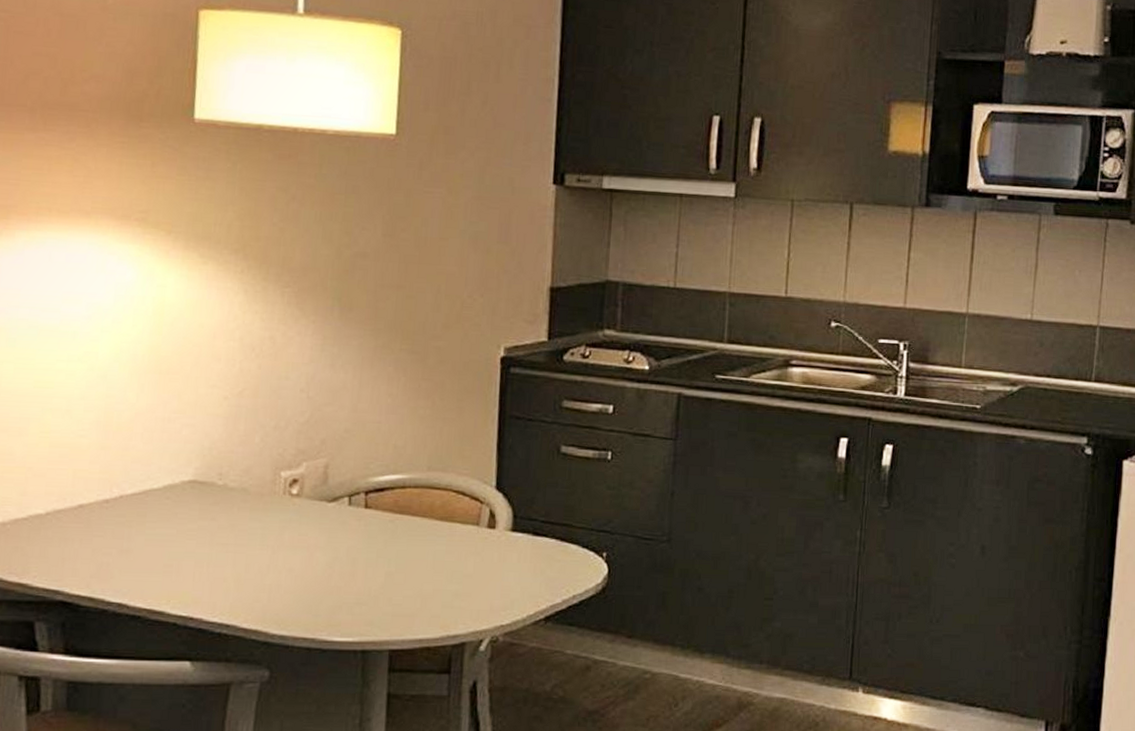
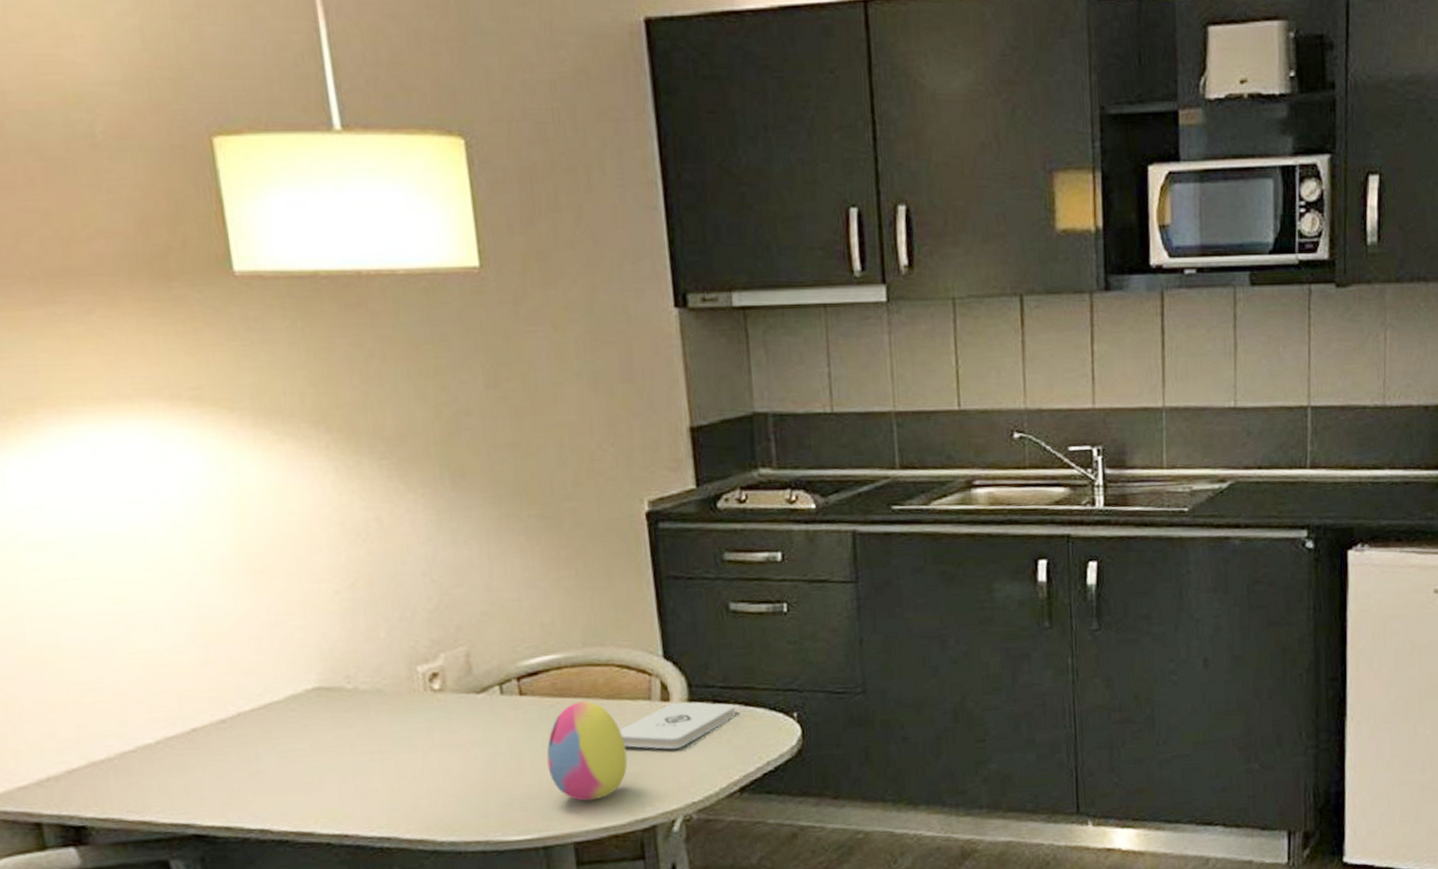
decorative egg: none [378,520,450,612] -> present [546,701,628,801]
notepad: none [446,530,552,574] -> present [619,702,736,750]

